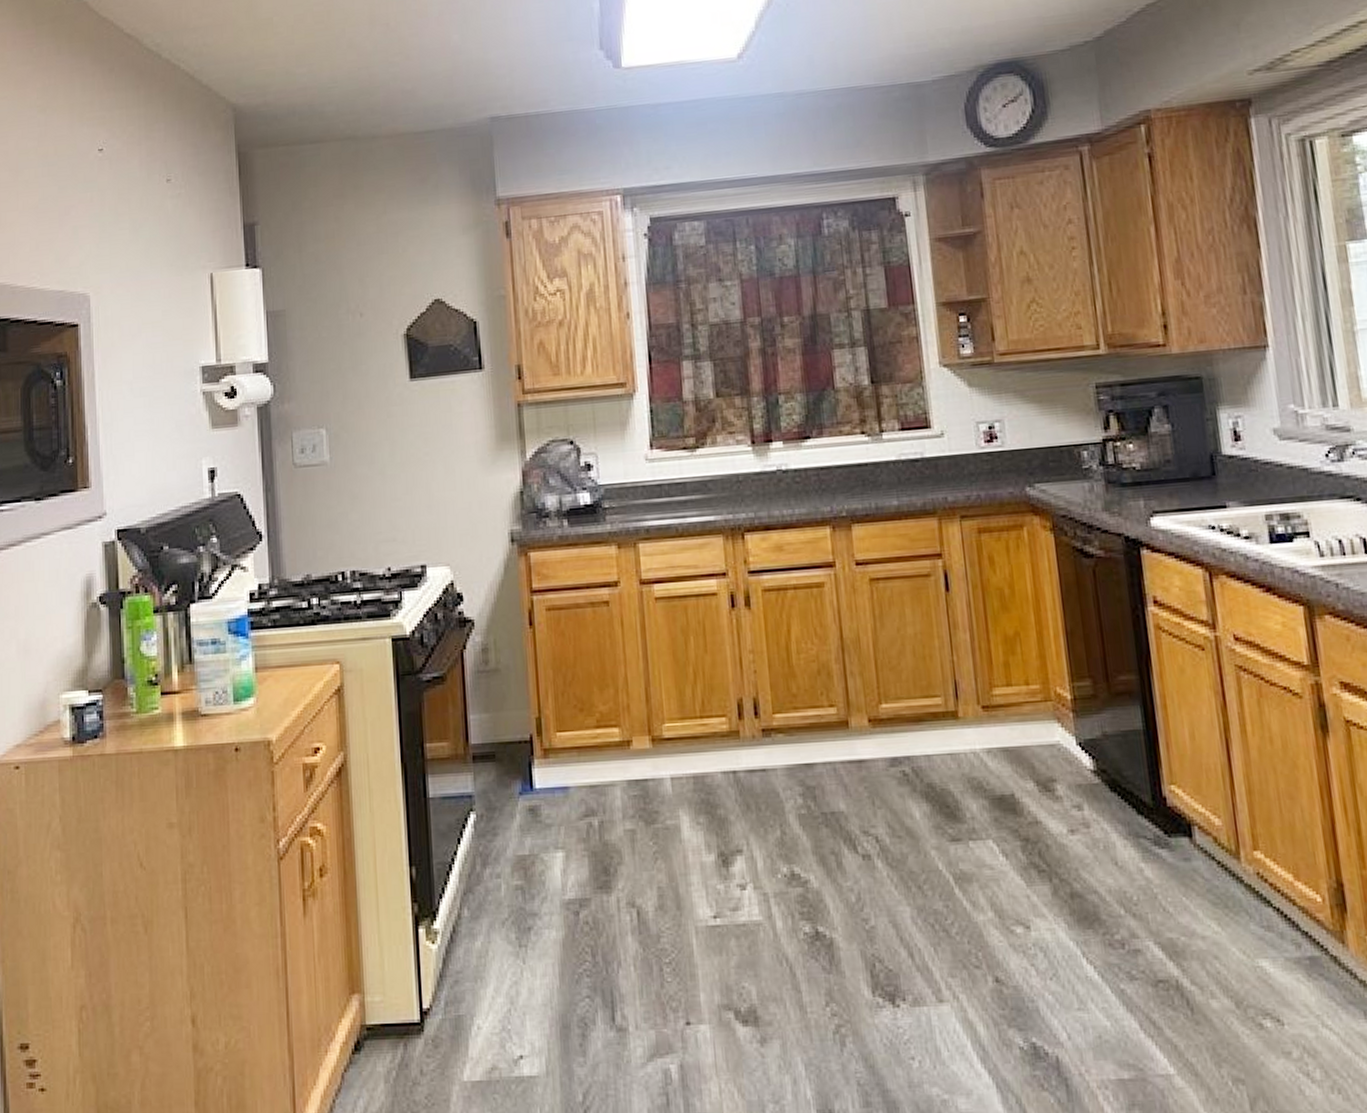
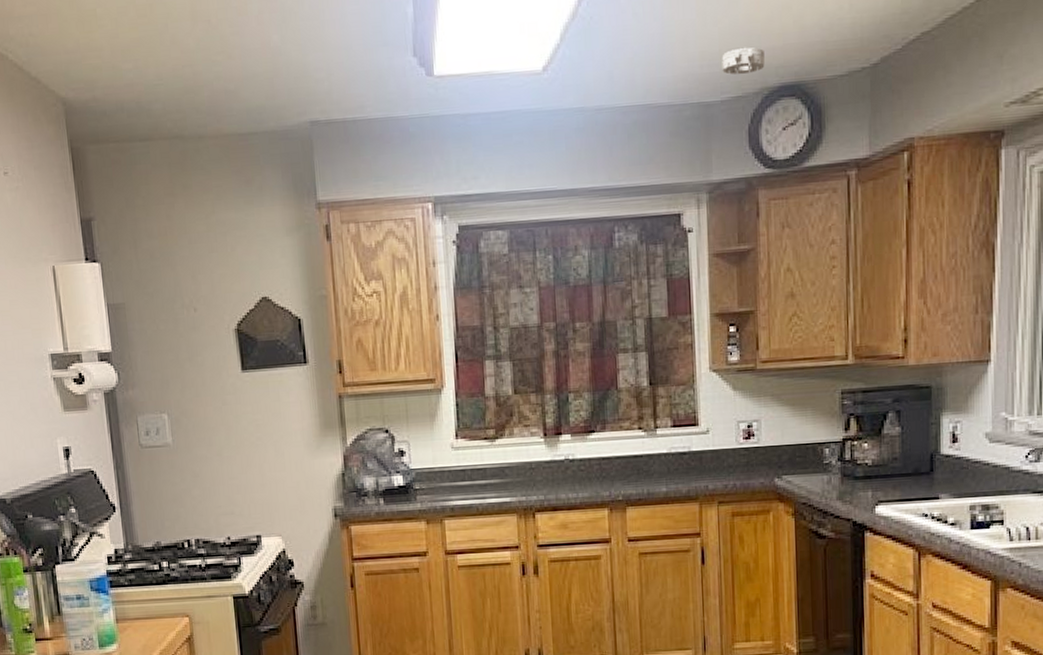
smoke detector: none [930,26,978,54] -> present [722,47,765,75]

